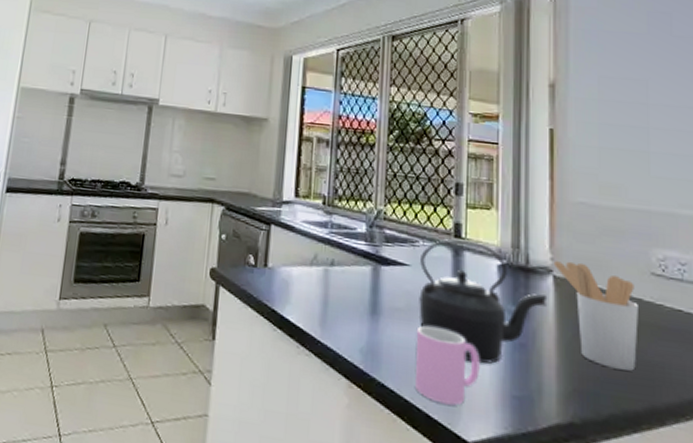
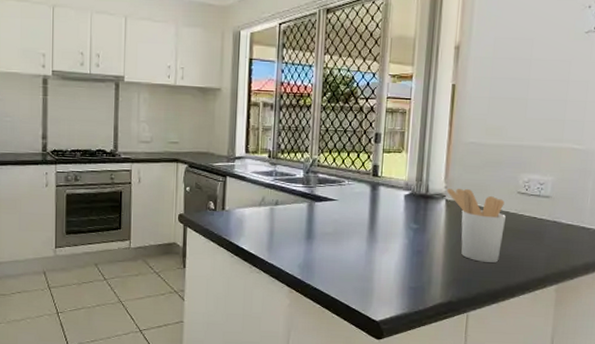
cup: present [414,325,480,406] -> none [338,244,388,298]
kettle: present [419,238,548,364] -> none [343,177,441,267]

